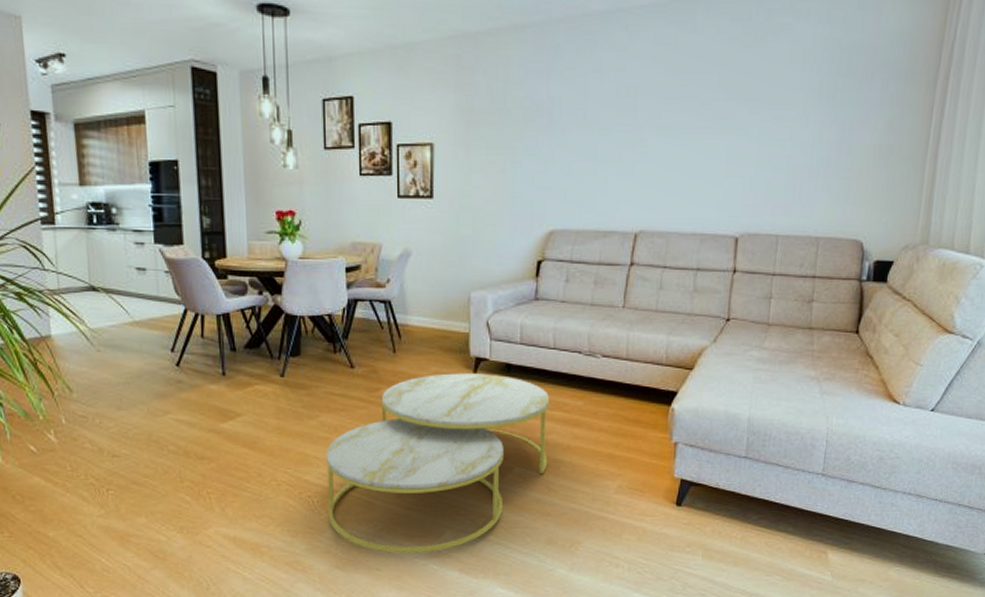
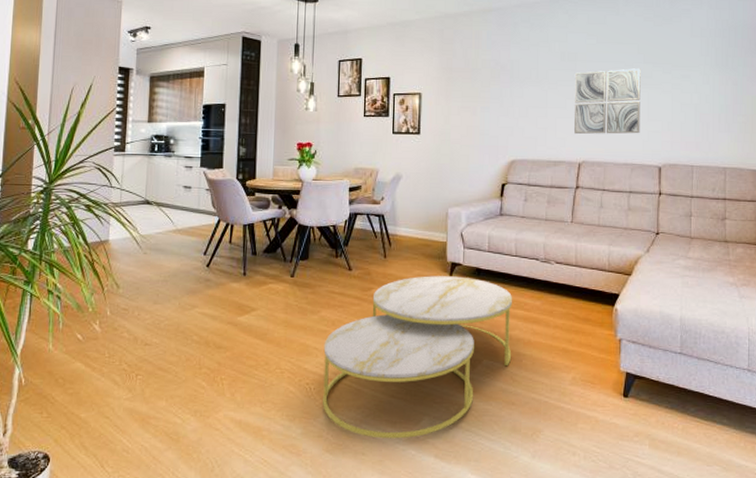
wall art: none [631,107,721,197] -> present [574,68,641,135]

